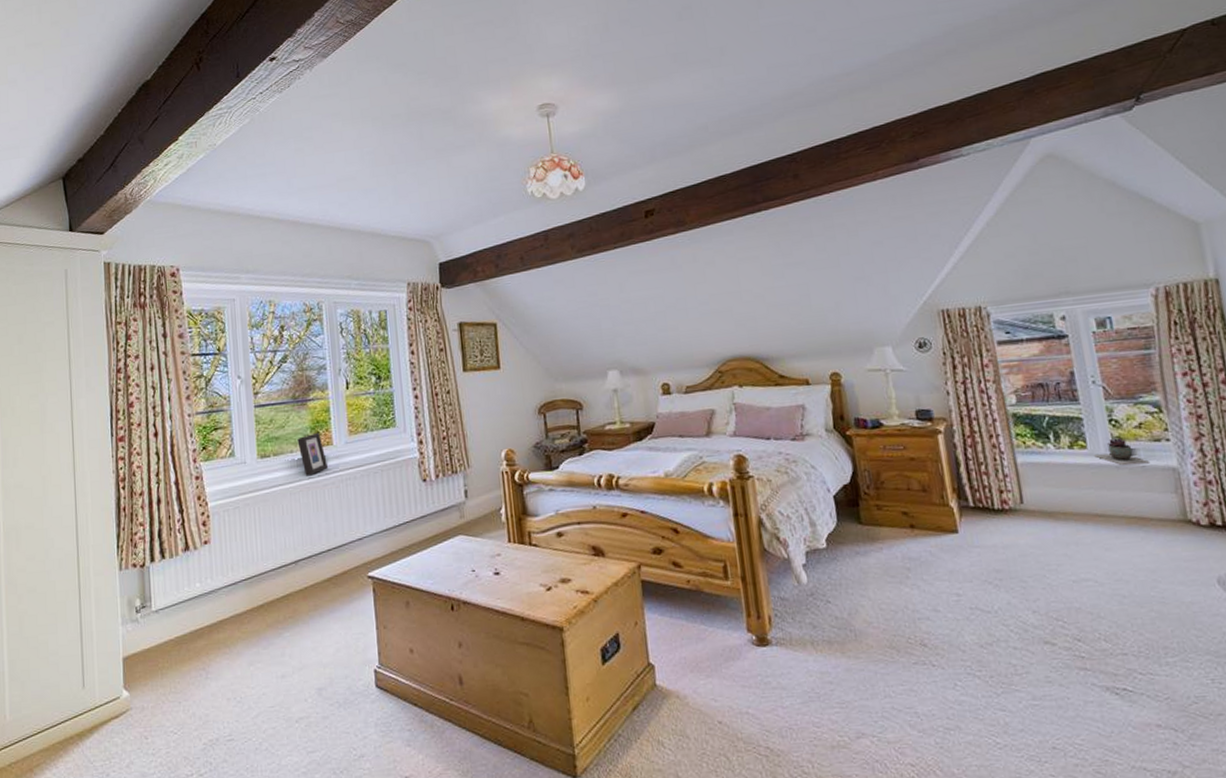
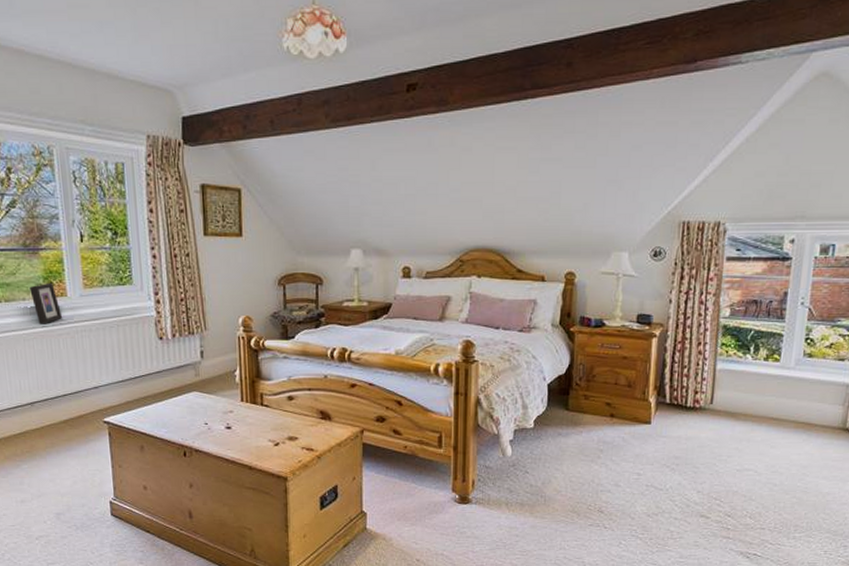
succulent plant: present [1094,437,1151,466] -> none [784,355,830,379]

